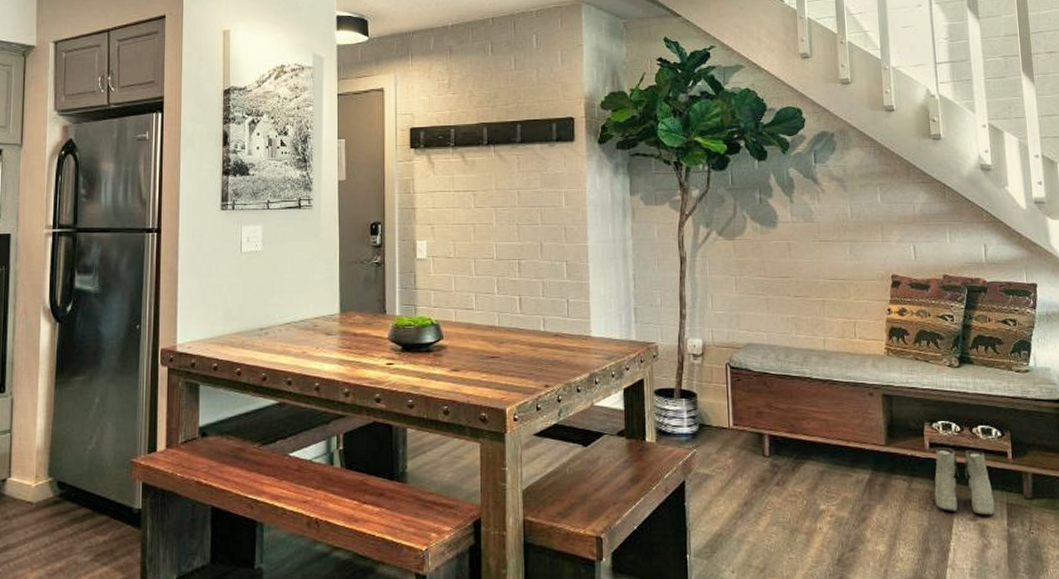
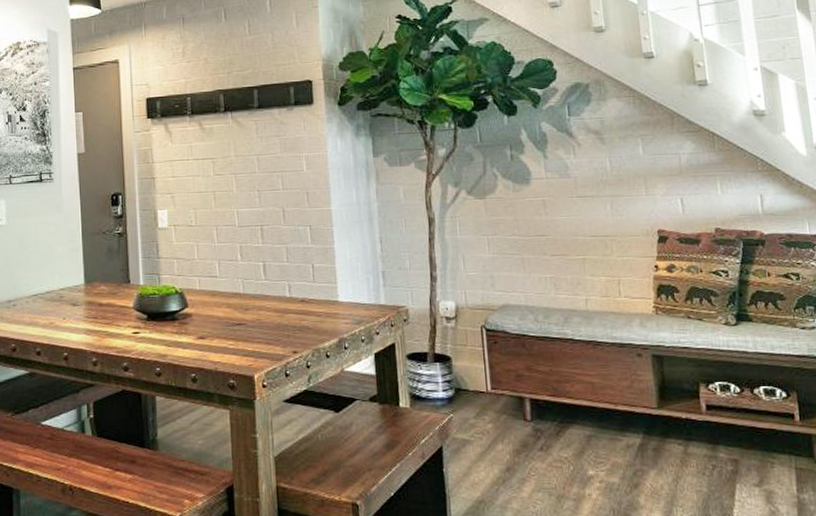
boots: present [934,448,995,516] -> none [713,410,783,481]

